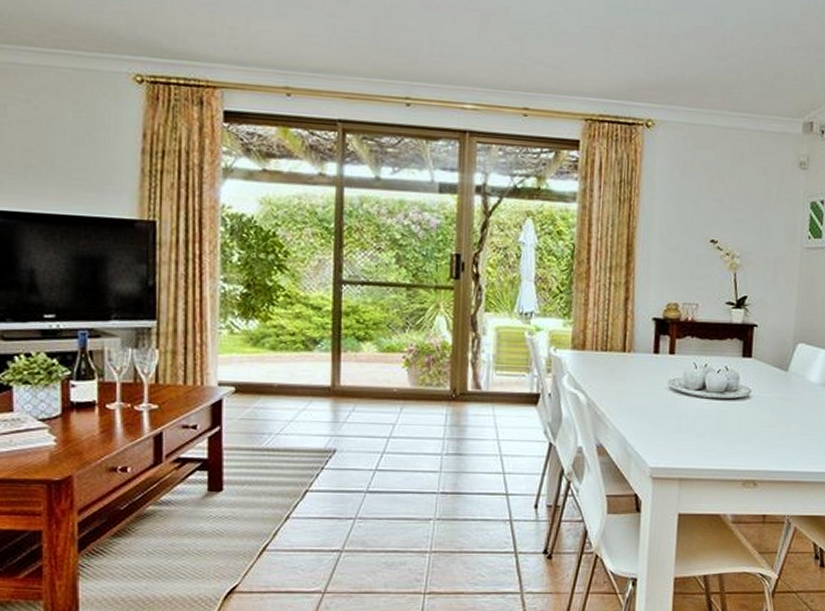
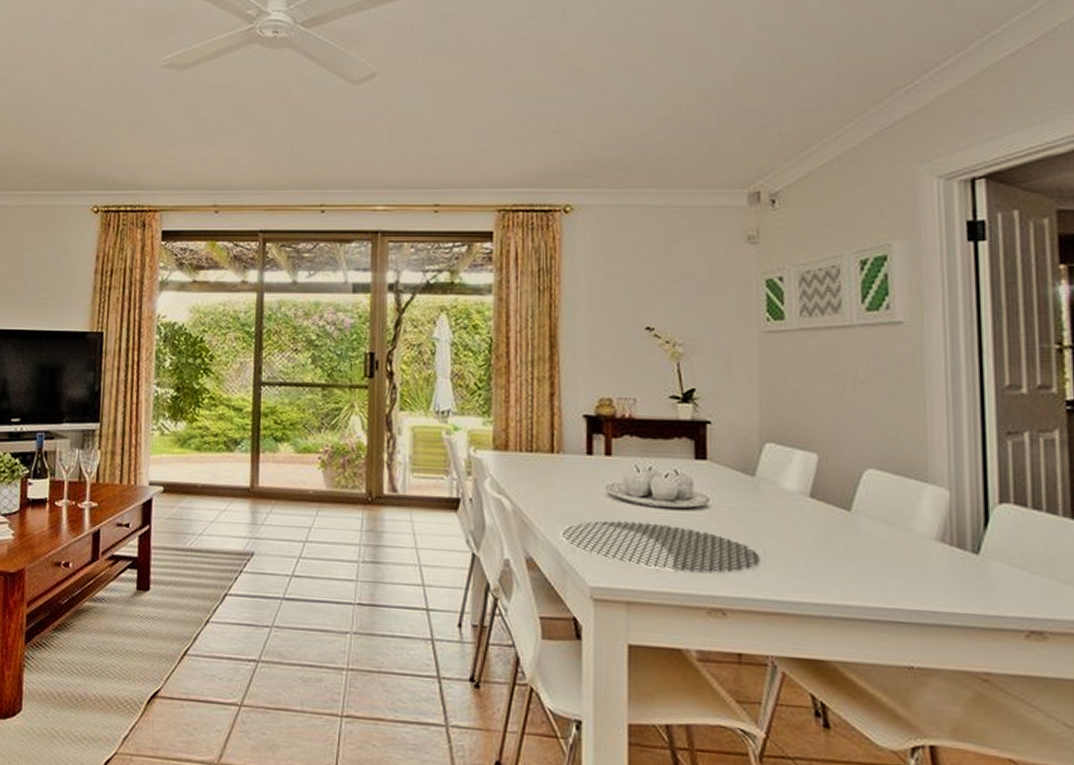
place mat: none [629,410,786,451] -> present [562,520,760,572]

